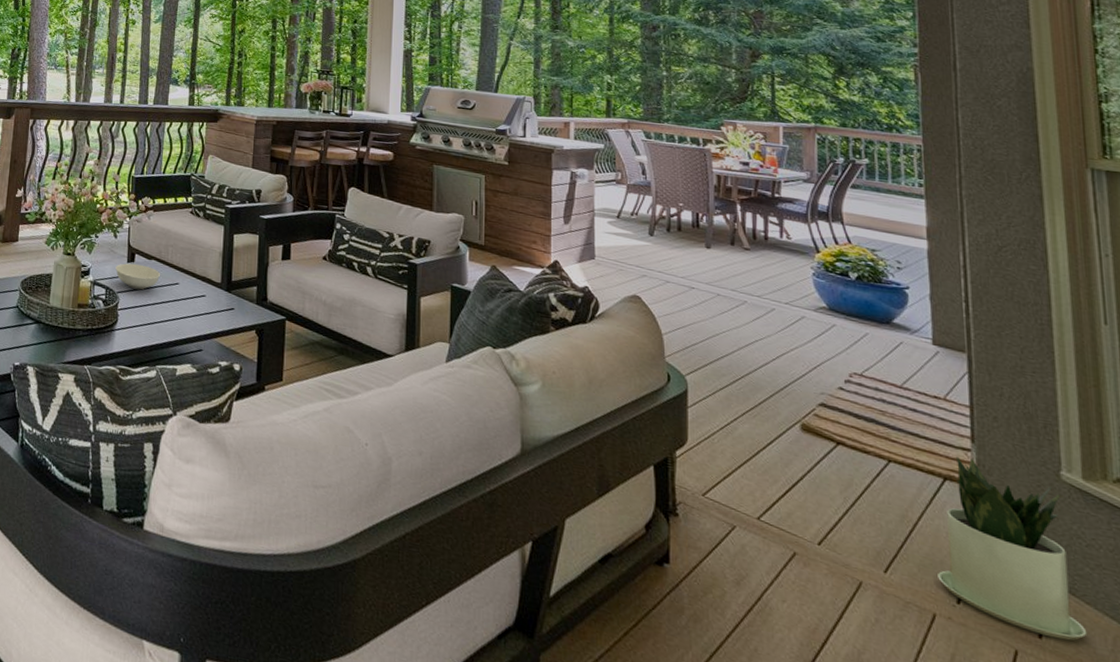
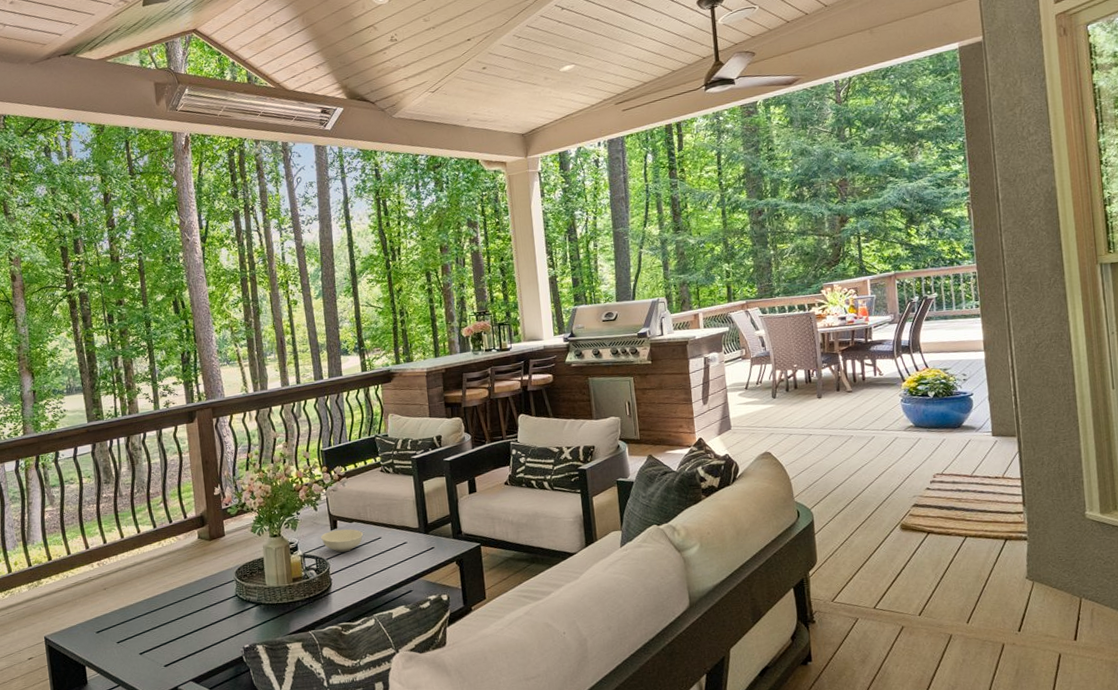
planter: present [938,456,1088,641] -> none [1004,519,1107,638]

